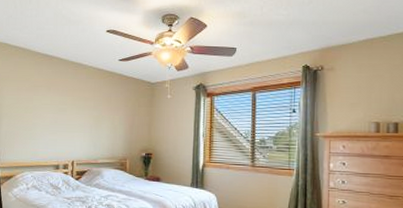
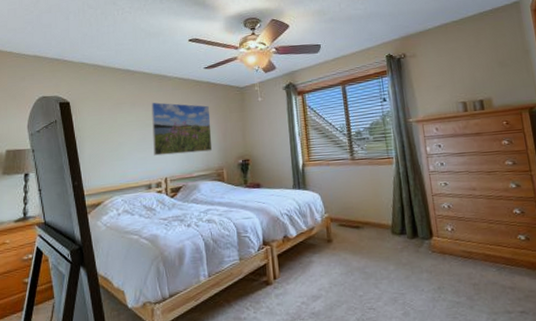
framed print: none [64,88,120,141] -> present [151,102,213,156]

